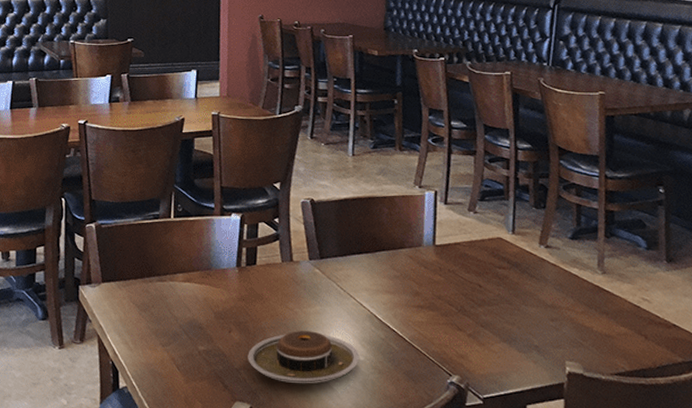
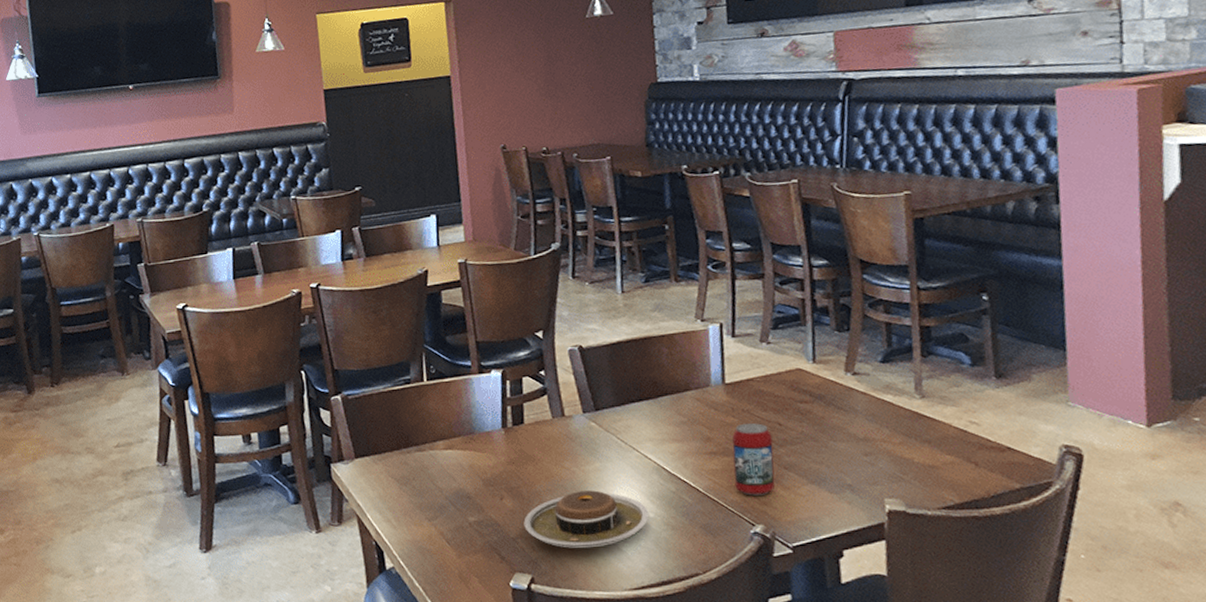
beverage can: none [437,282,473,349] -> present [732,423,775,496]

